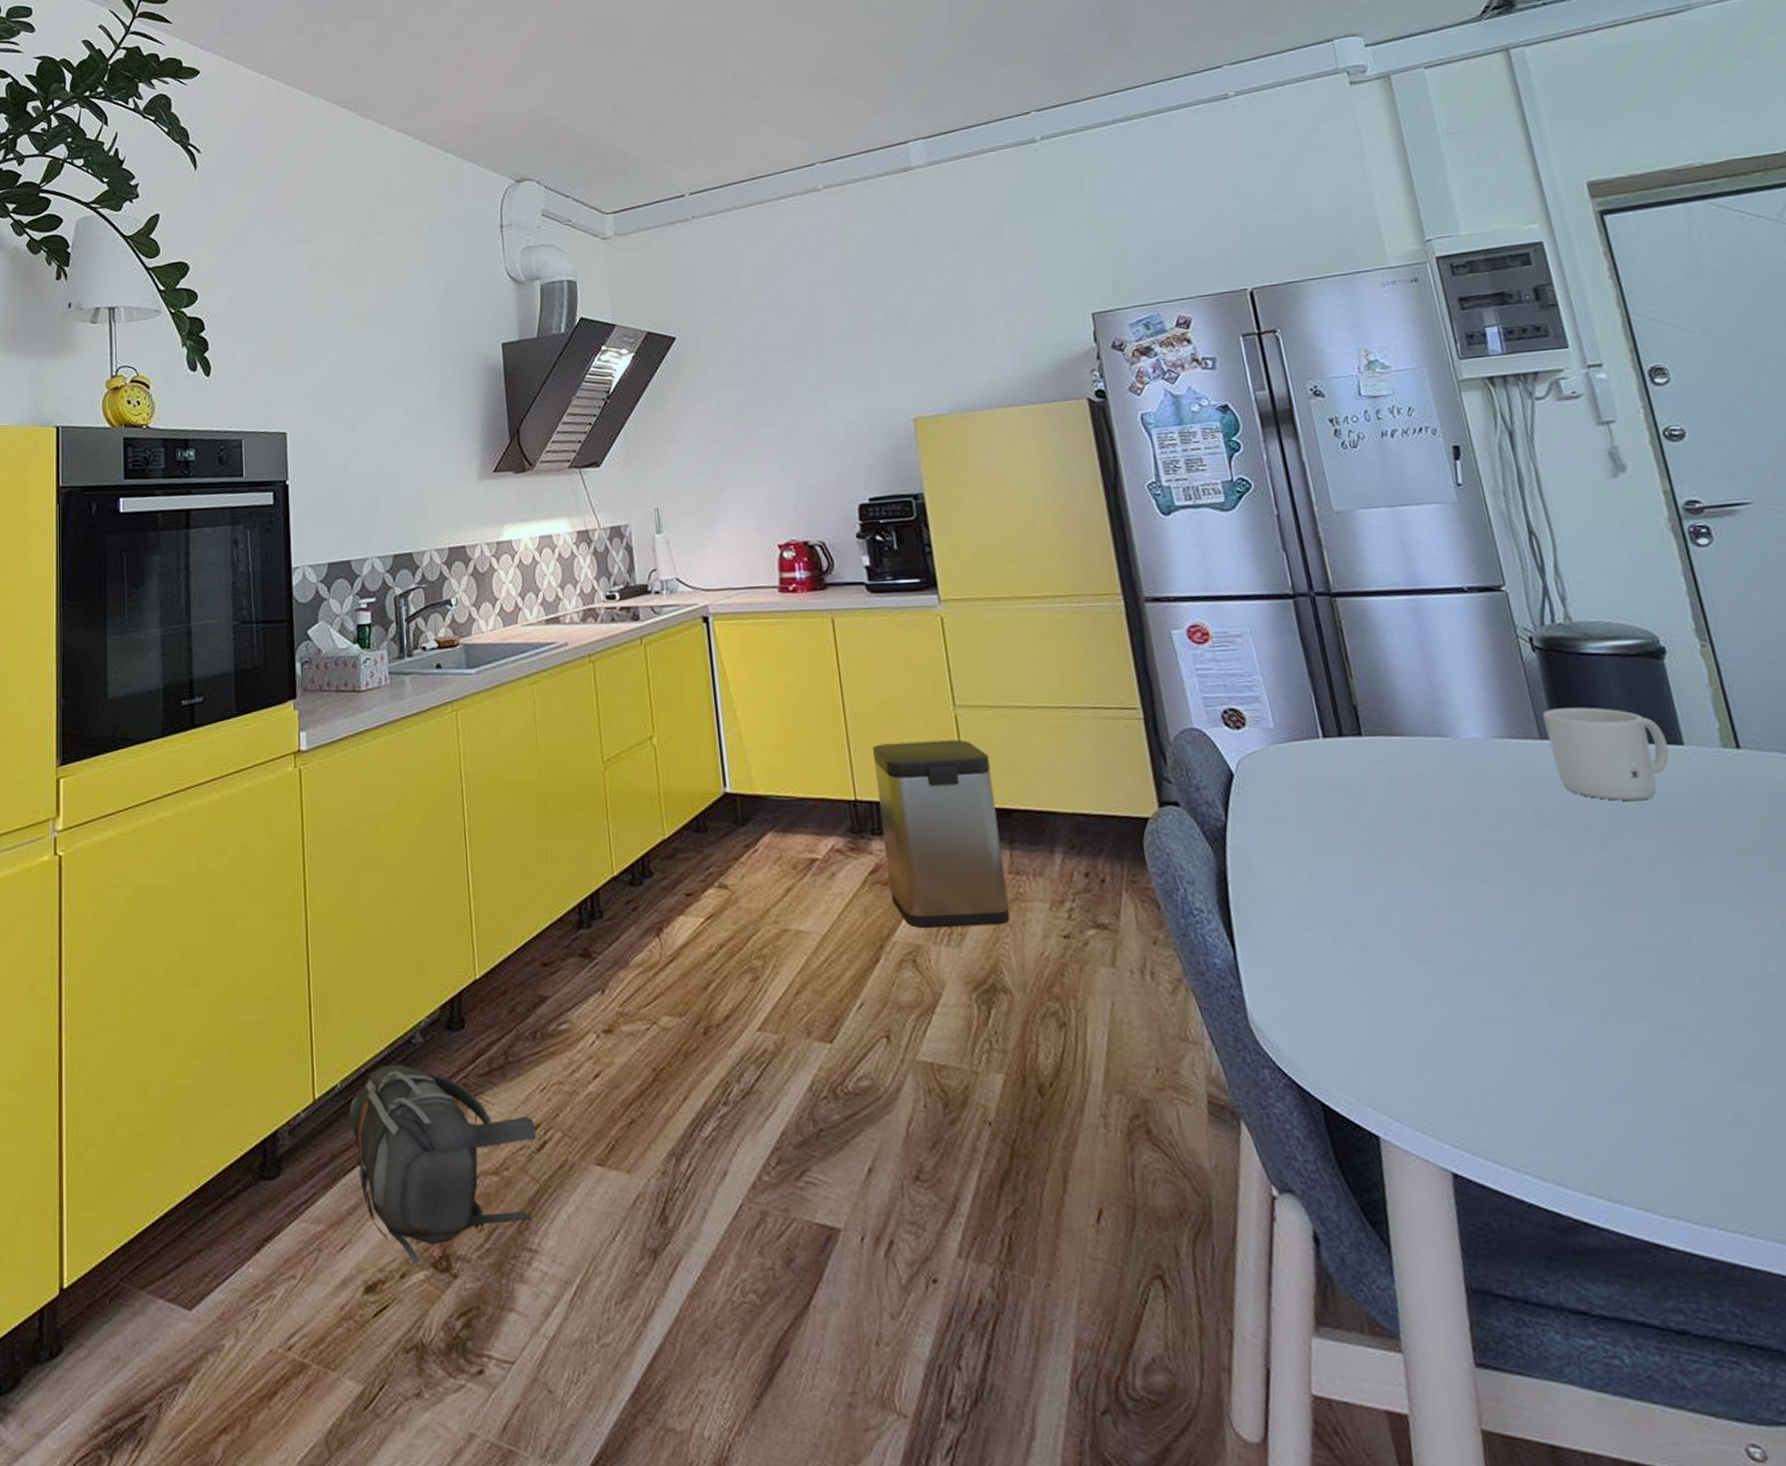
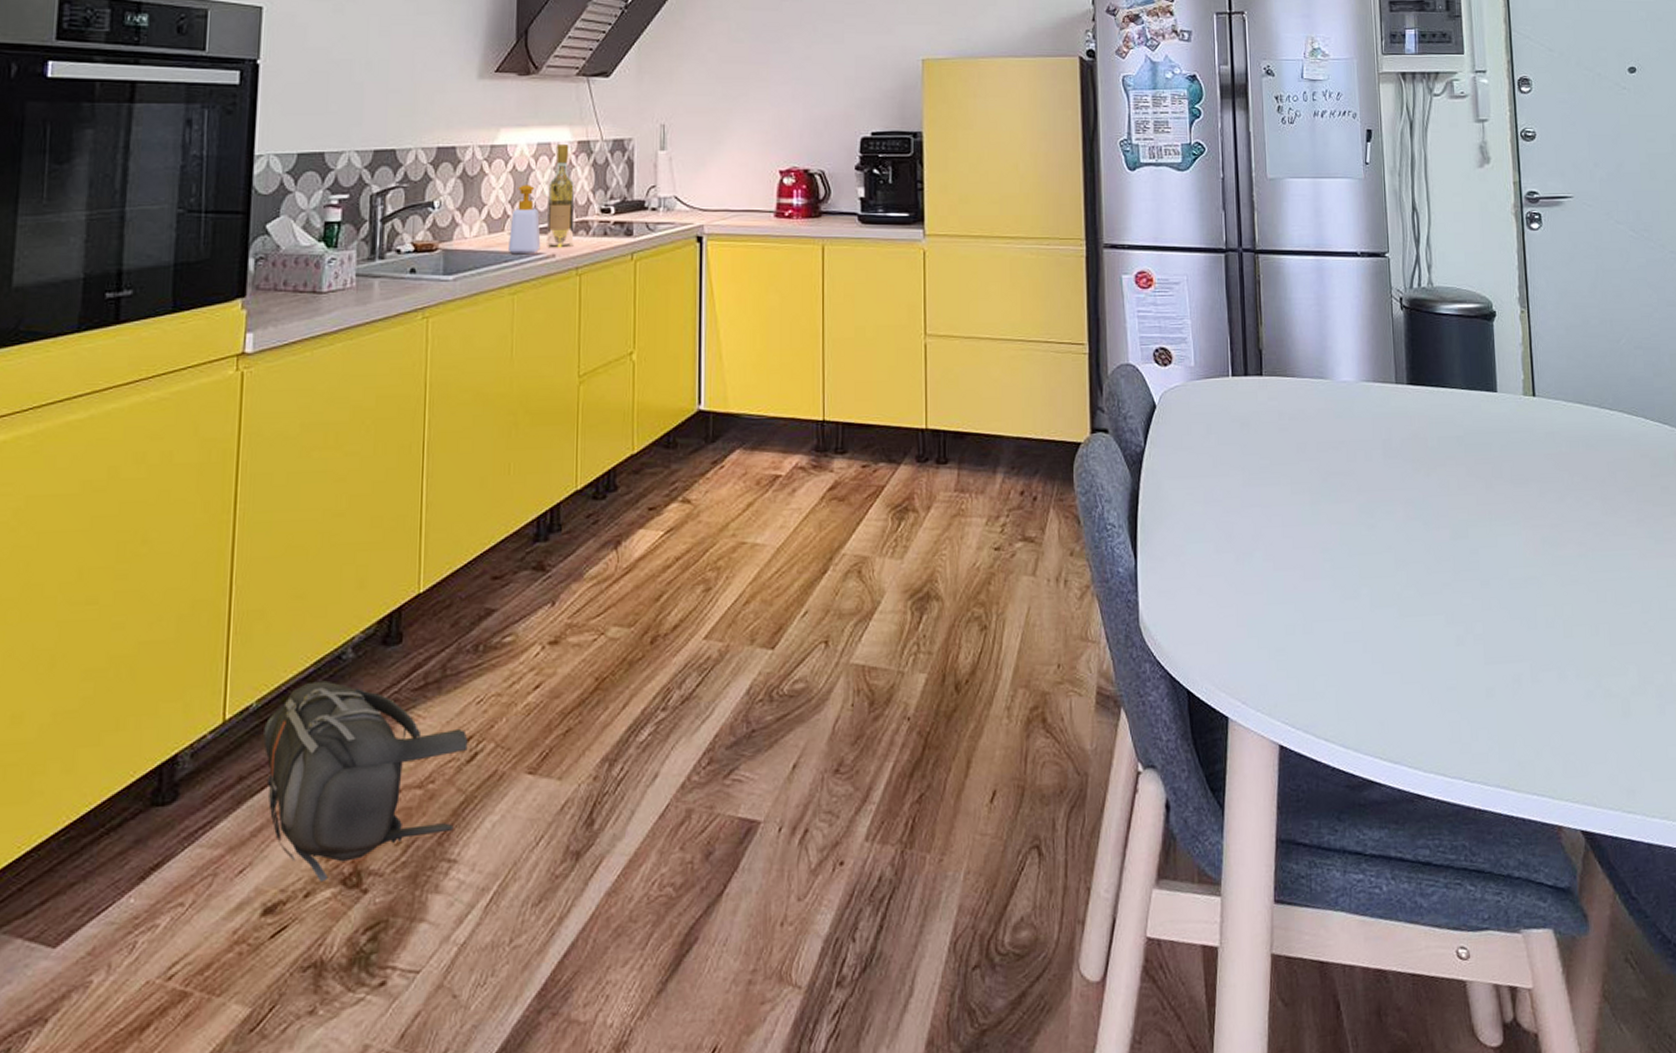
soap bottle: none [522,577,553,644] -> present [509,185,541,253]
bottle: none [554,534,584,638] -> present [547,143,575,248]
pedal bin: present [873,739,1009,928] -> none [845,366,951,541]
mug: present [1542,707,1670,801] -> none [1401,358,1486,437]

